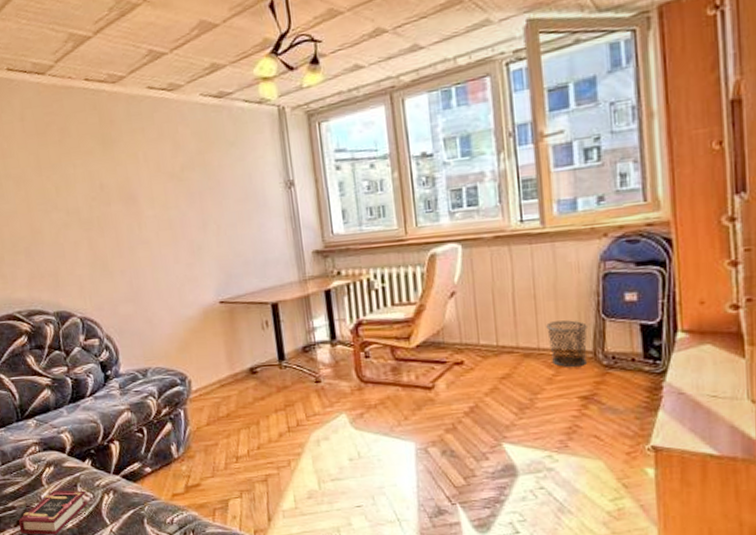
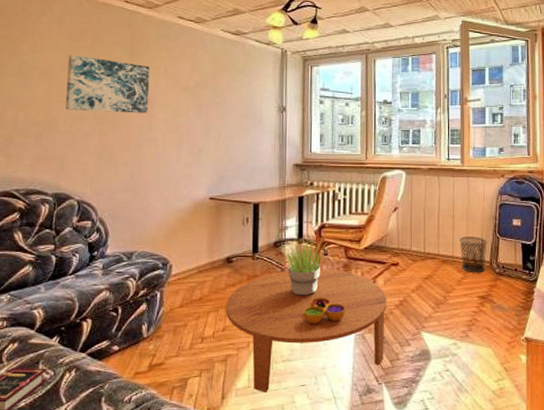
wall art: none [38,153,135,219] -> present [66,54,150,113]
coffee table: none [257,373,456,514] -> present [226,269,387,392]
potted plant: none [311,340,370,407] -> present [280,238,329,296]
decorative bowl: none [348,407,401,439] -> present [303,297,346,324]

